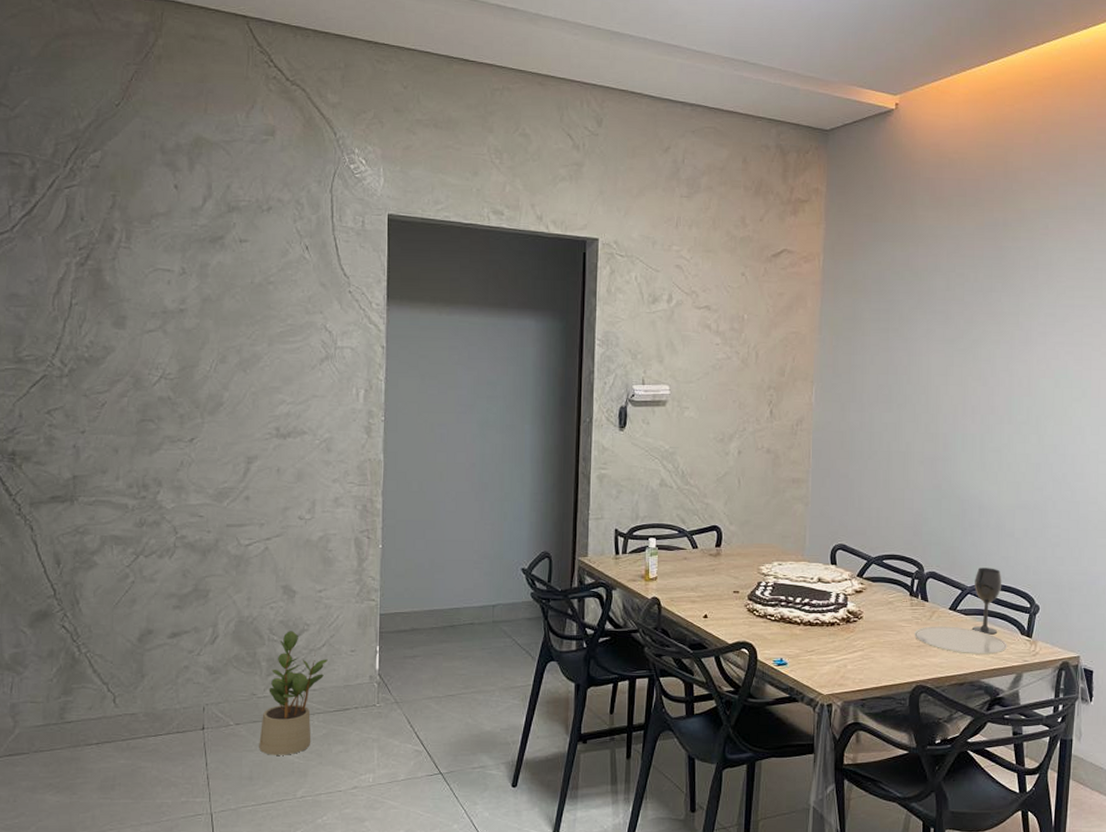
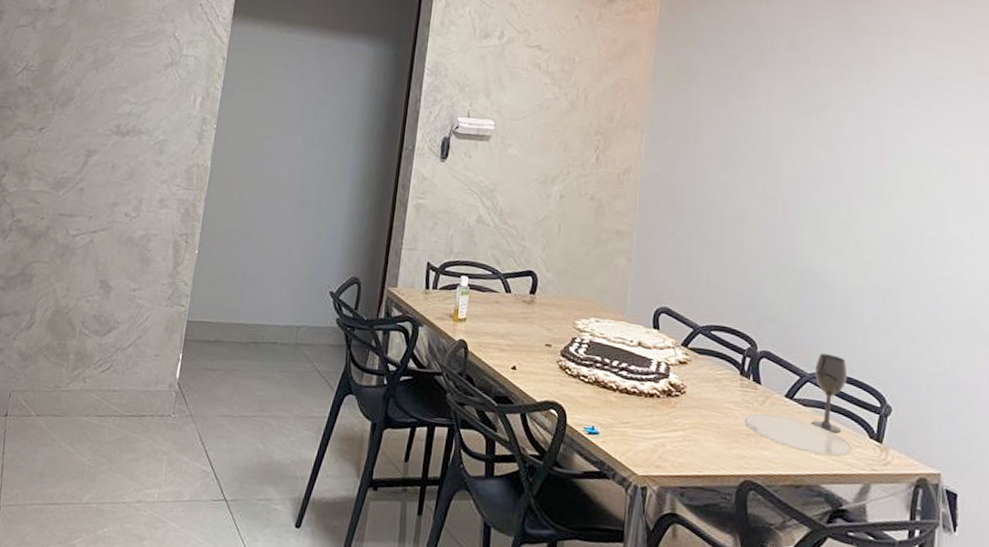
potted plant: present [259,631,328,755] -> none [54,326,132,456]

